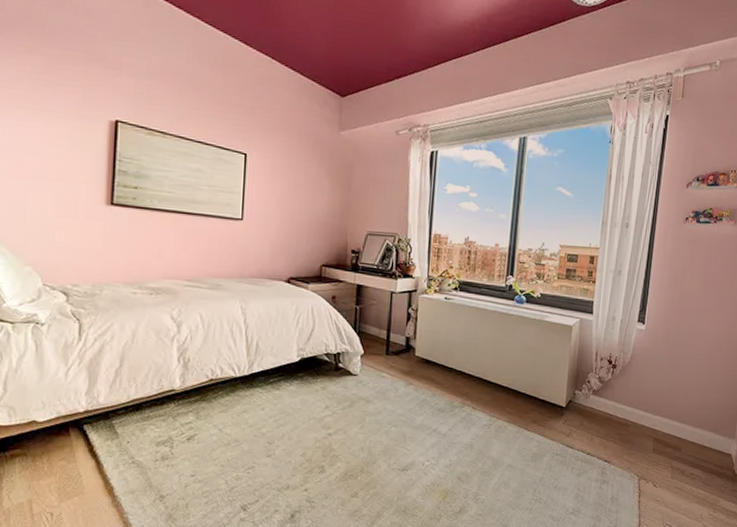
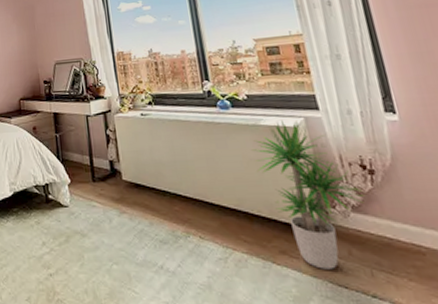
potted plant: none [532,319,605,435] -> present [252,120,365,269]

